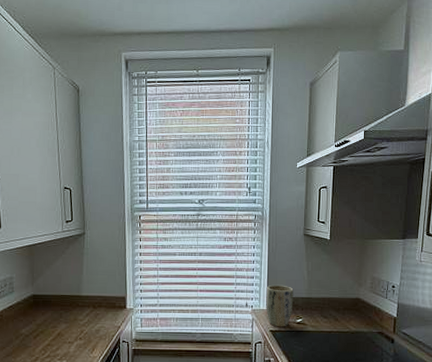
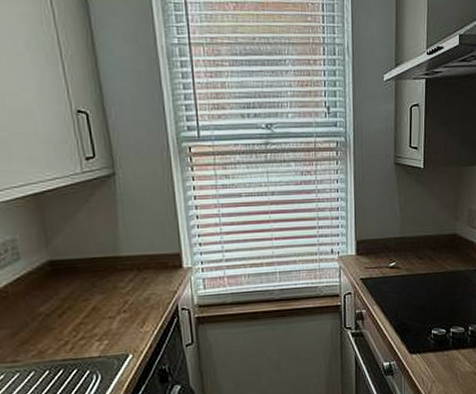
plant pot: present [266,284,294,327] -> none [354,224,385,274]

